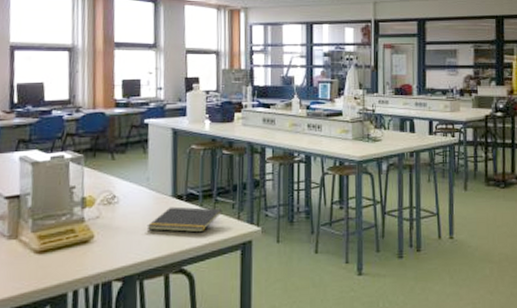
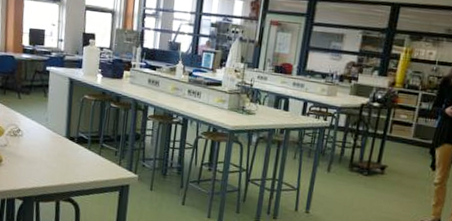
notepad: present [146,206,223,233] -> none [44,146,107,172]

